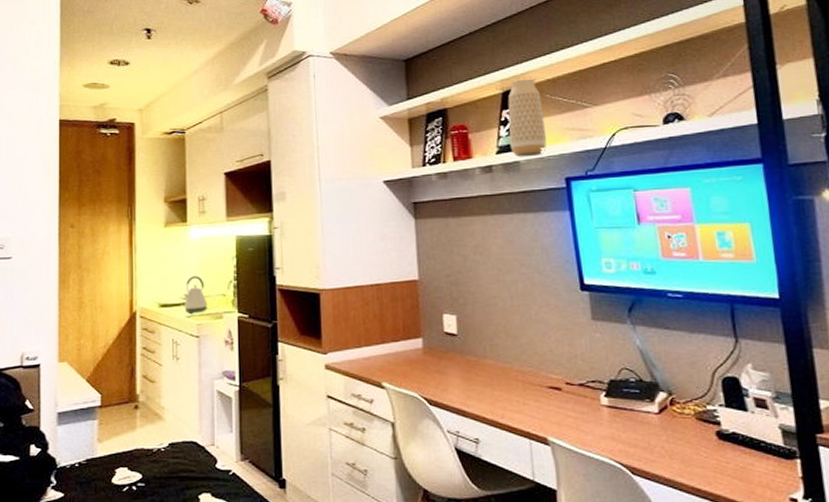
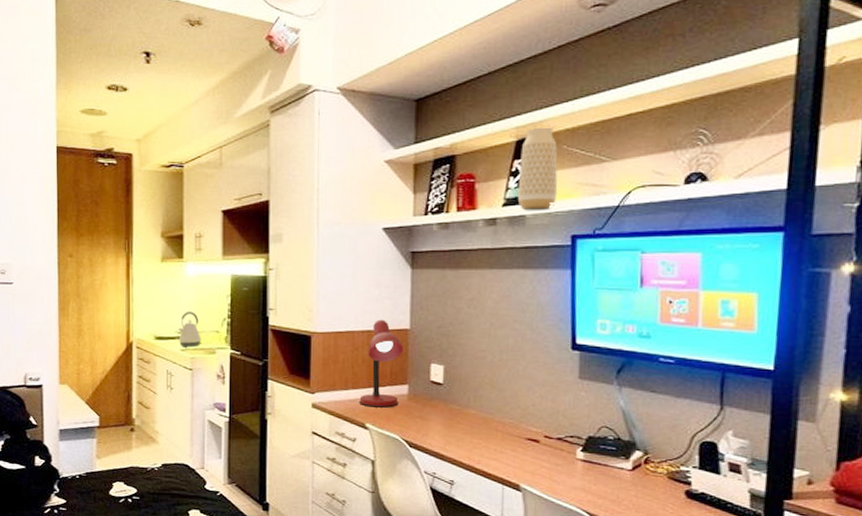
desk lamp: none [373,272,415,364] -> present [359,319,404,408]

